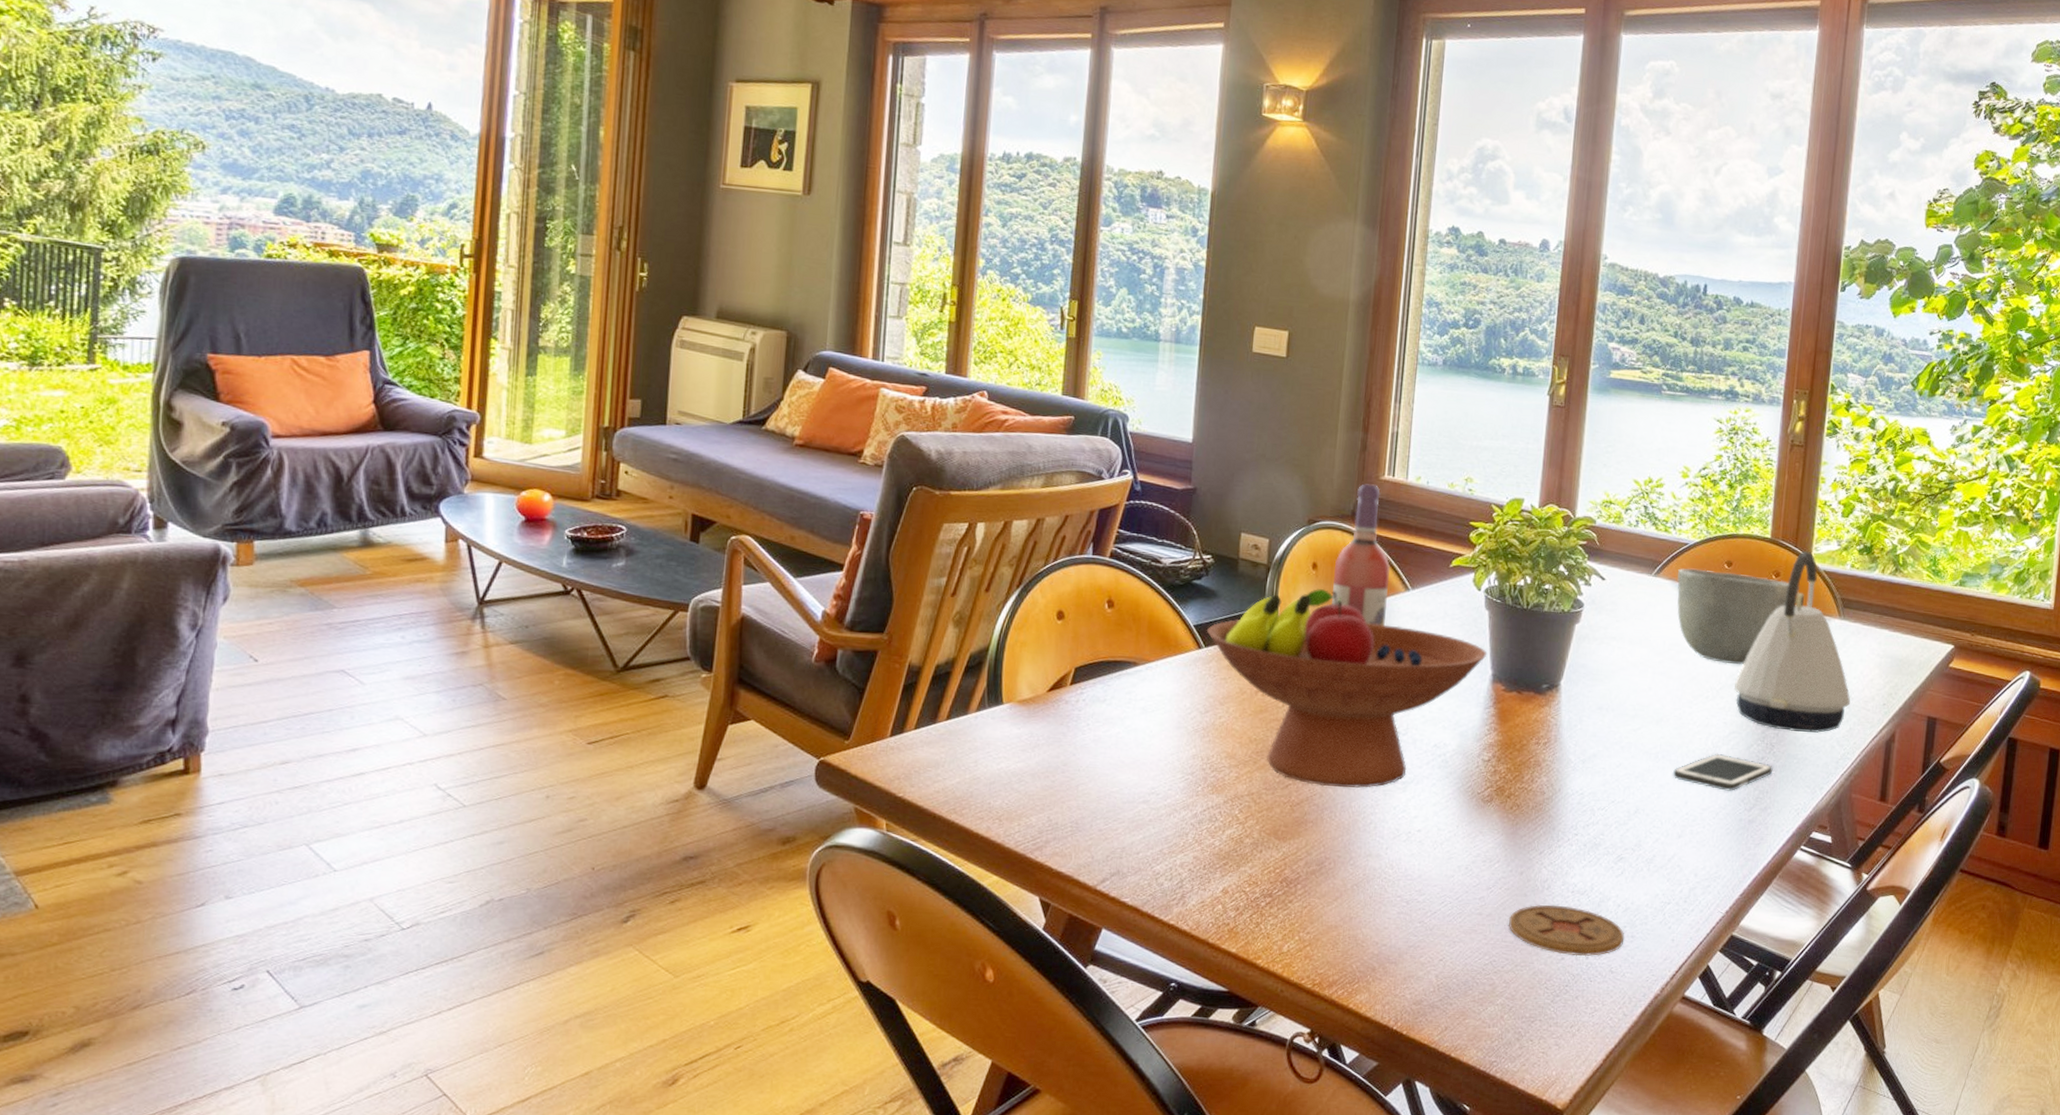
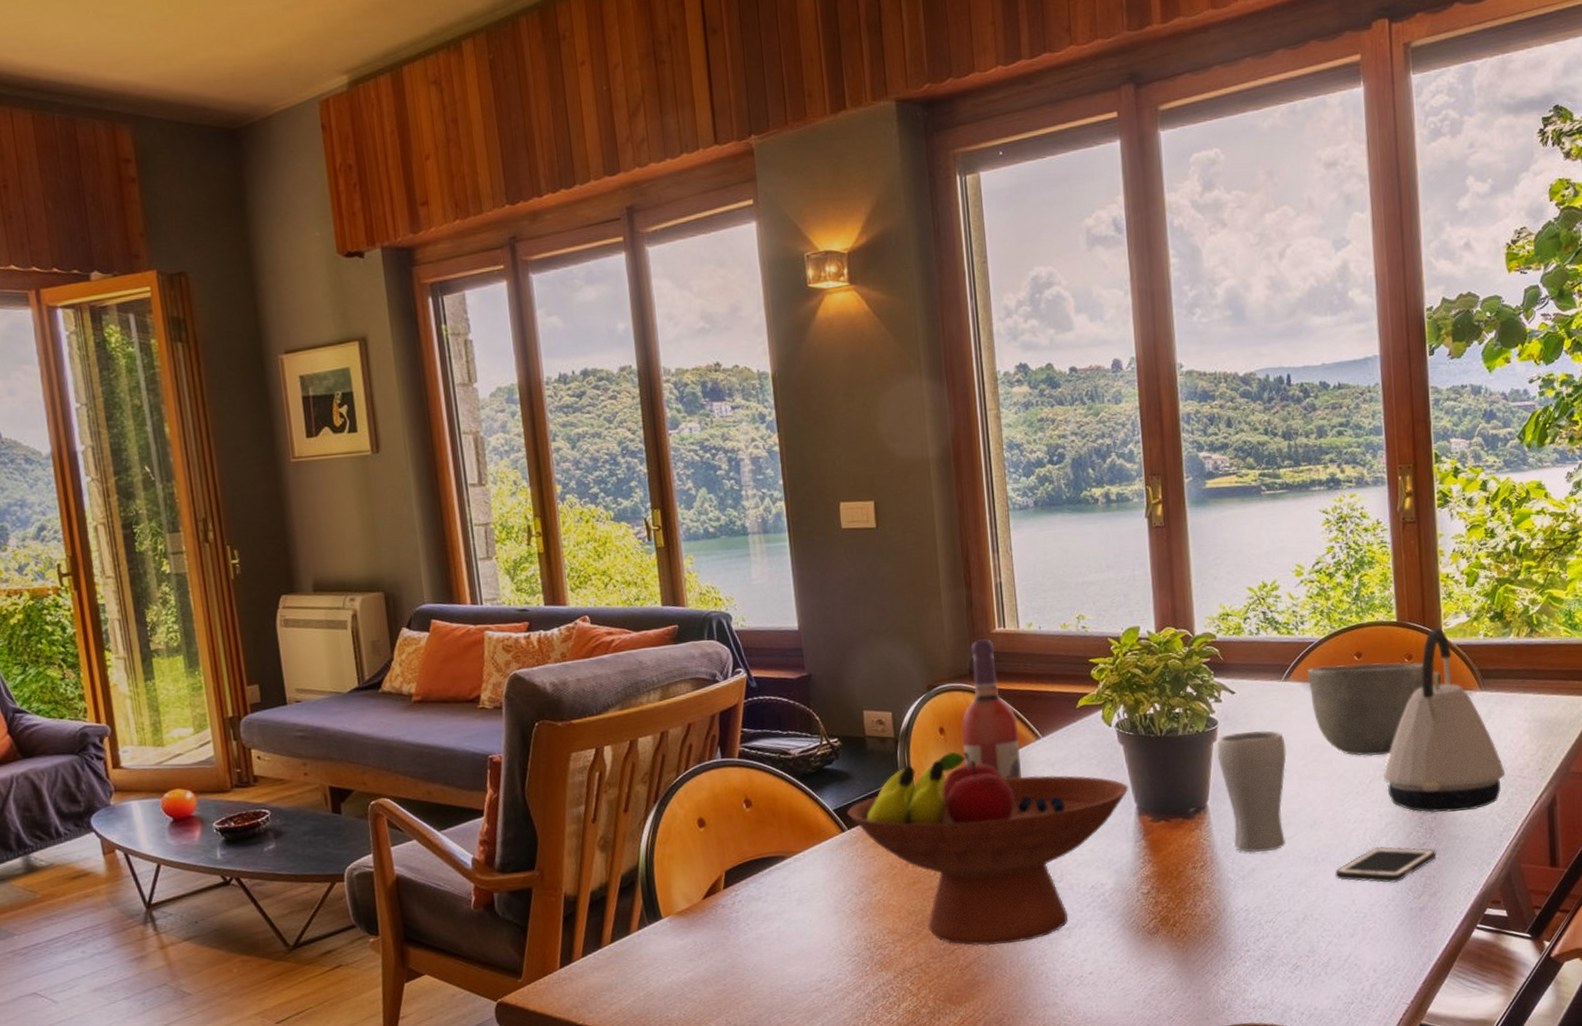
drinking glass: none [1578,618,1646,740] -> present [1217,730,1287,853]

